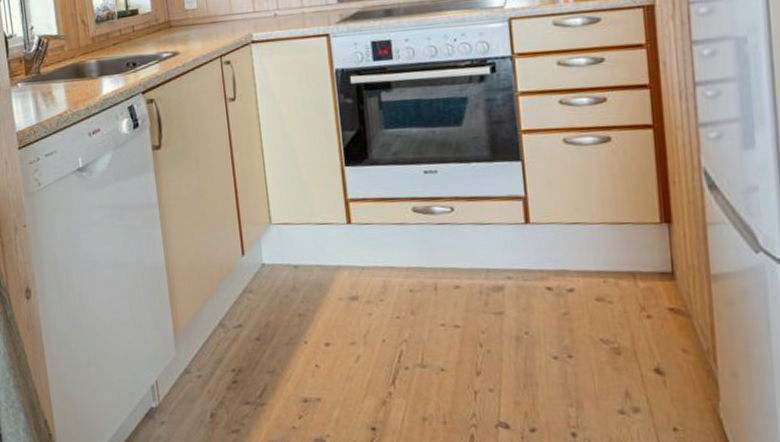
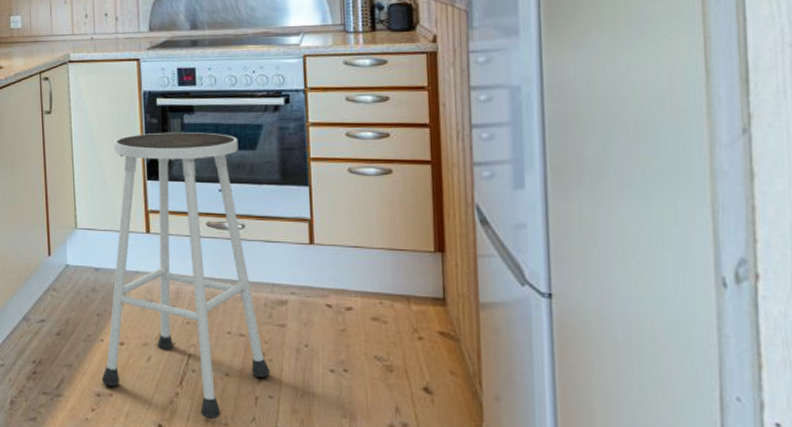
stool: none [305,110,490,417] -> present [101,132,271,419]

